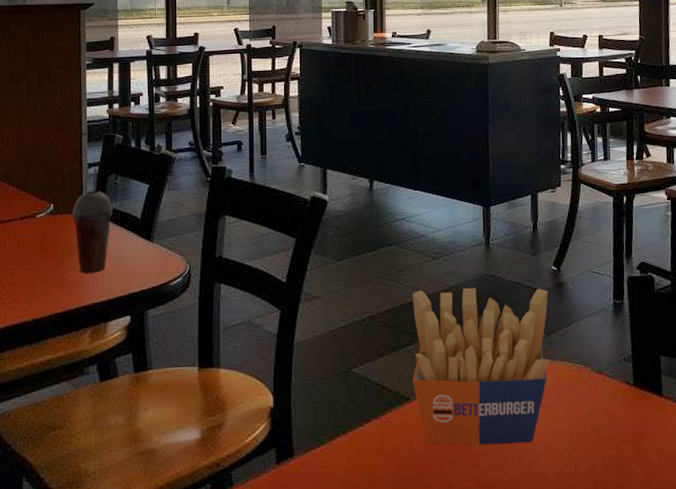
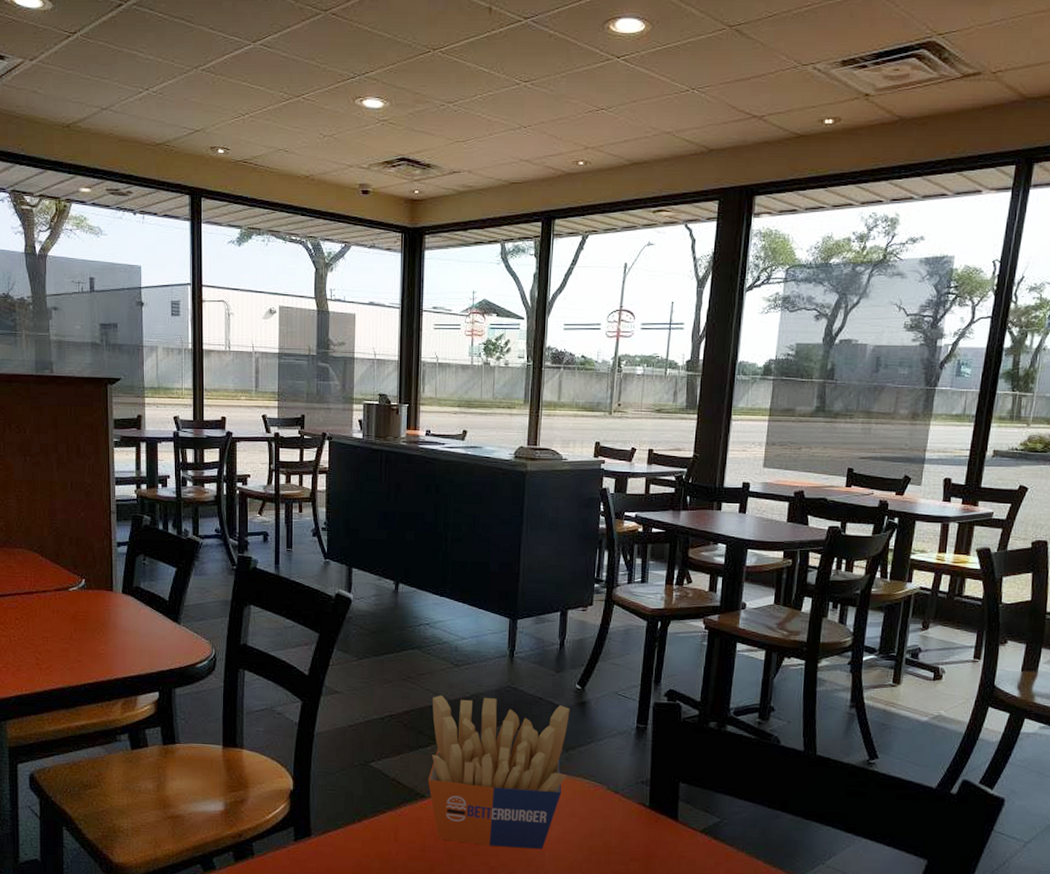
beverage cup: present [72,168,113,273] -> none [103,547,142,649]

